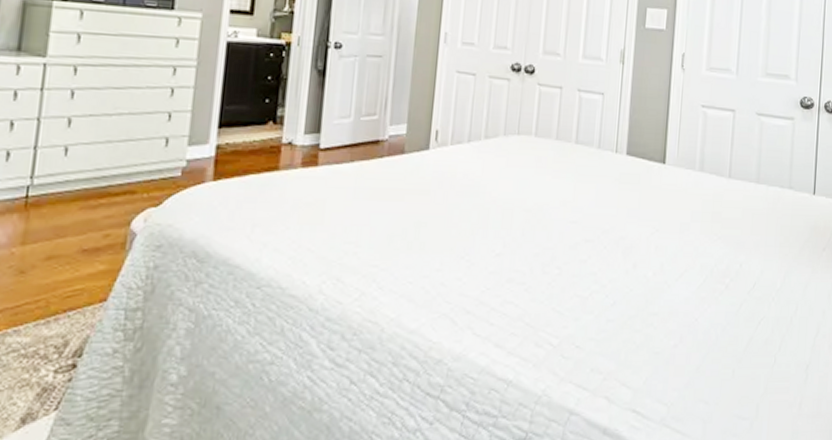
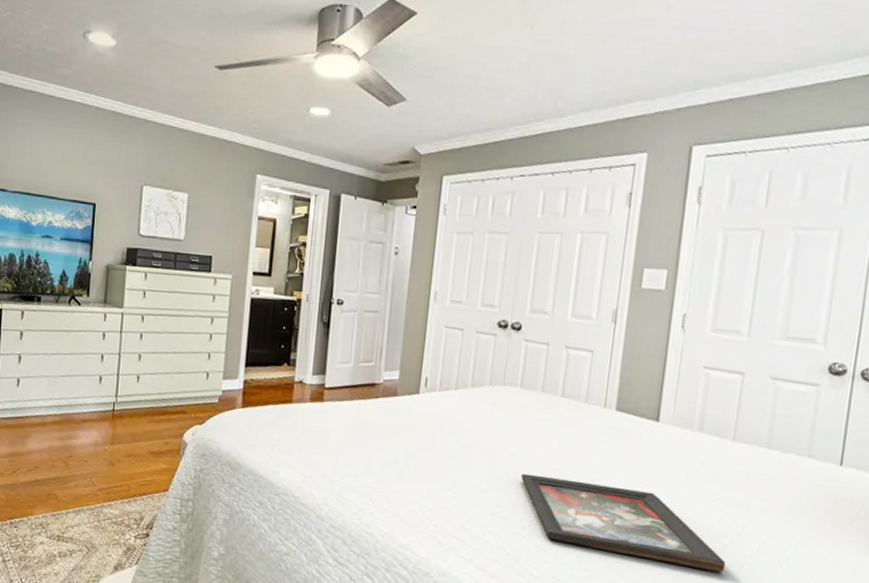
decorative tray: none [538,231,728,314] -> present [521,473,726,573]

